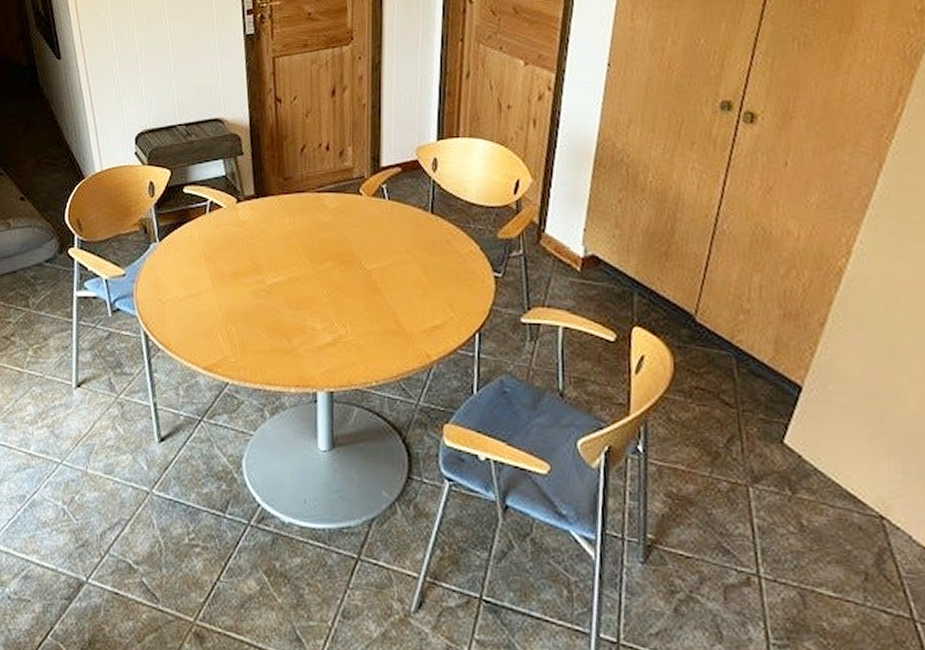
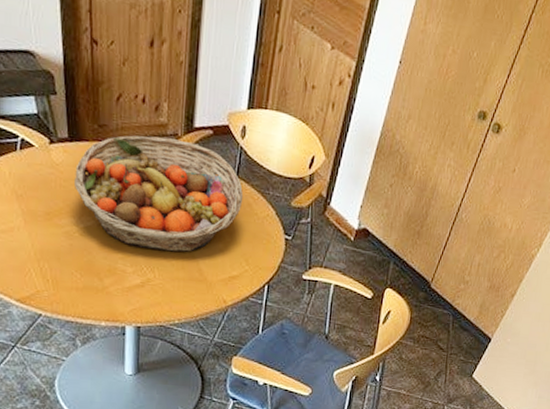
fruit basket: none [260,182,441,303] -> present [73,135,244,253]

